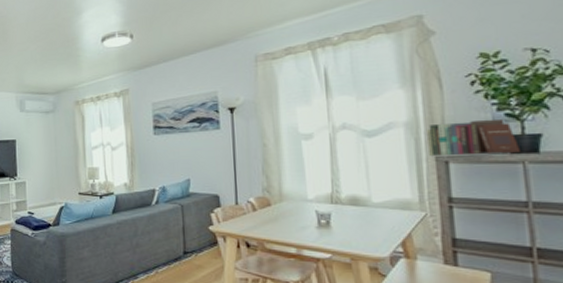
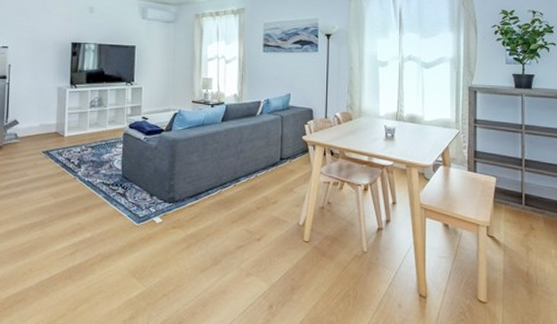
books: present [425,119,522,157] -> none [464,61,521,88]

